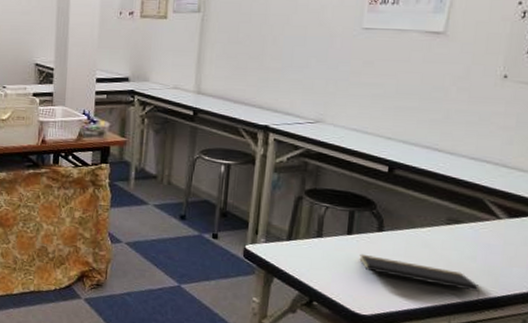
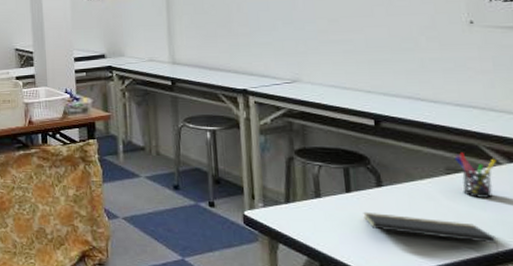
pen holder: none [458,204,497,250] -> present [455,152,497,198]

